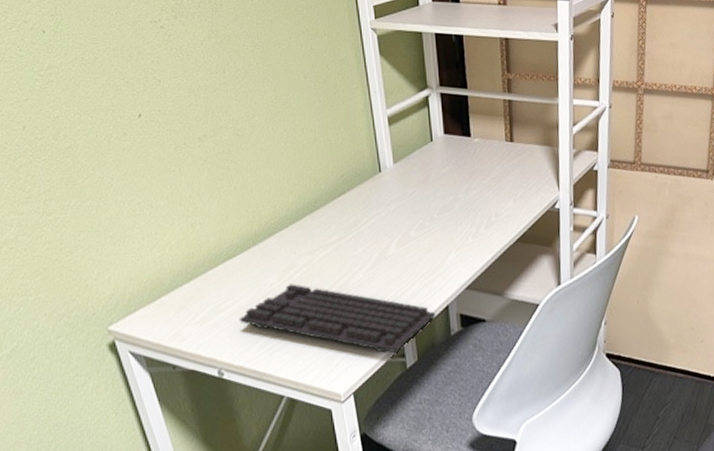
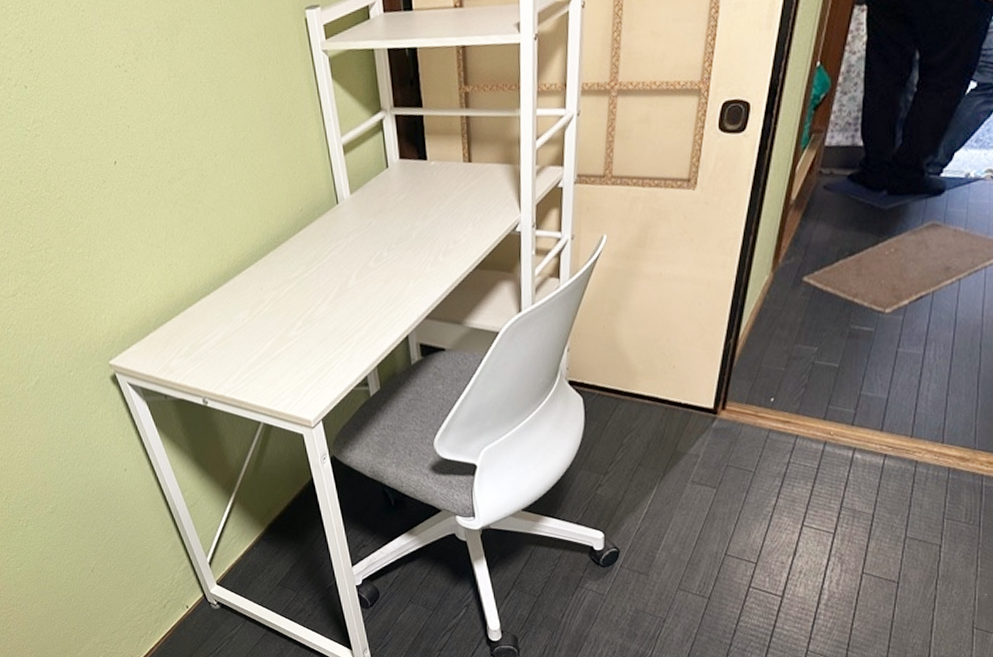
keyboard: present [239,284,436,354] -> none [217,318,397,383]

